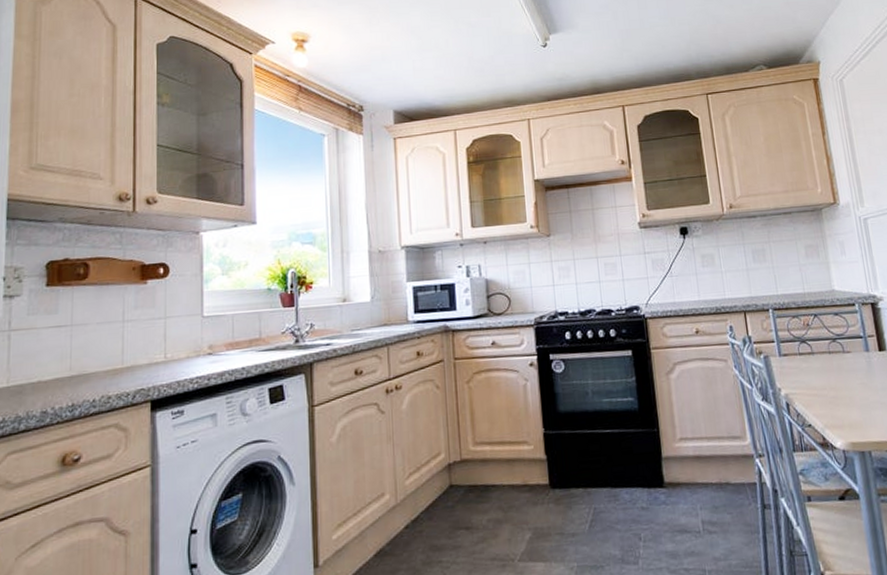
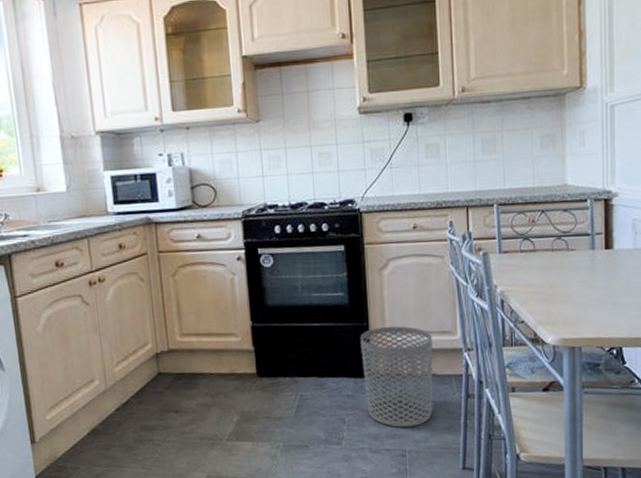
waste bin: none [651,431,730,544] -> present [360,326,433,428]

